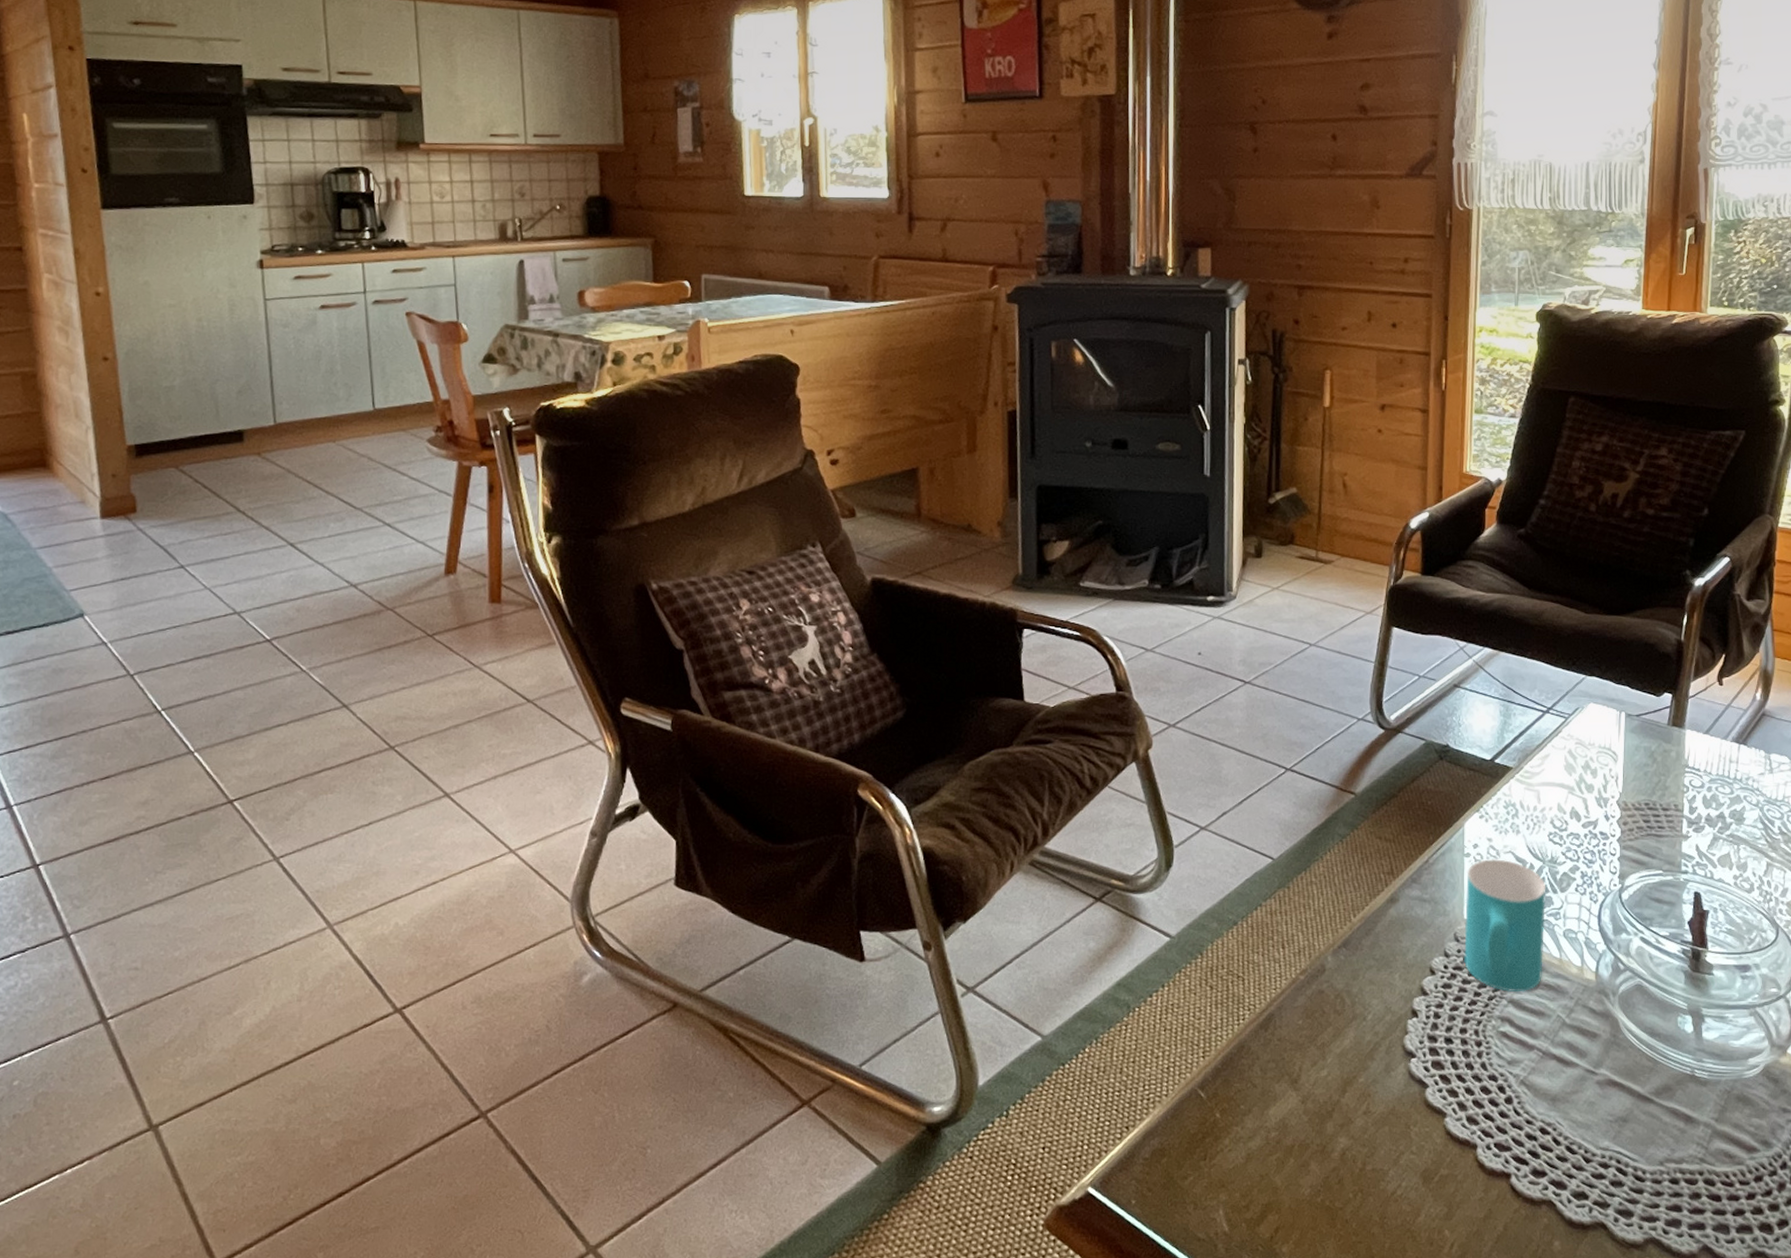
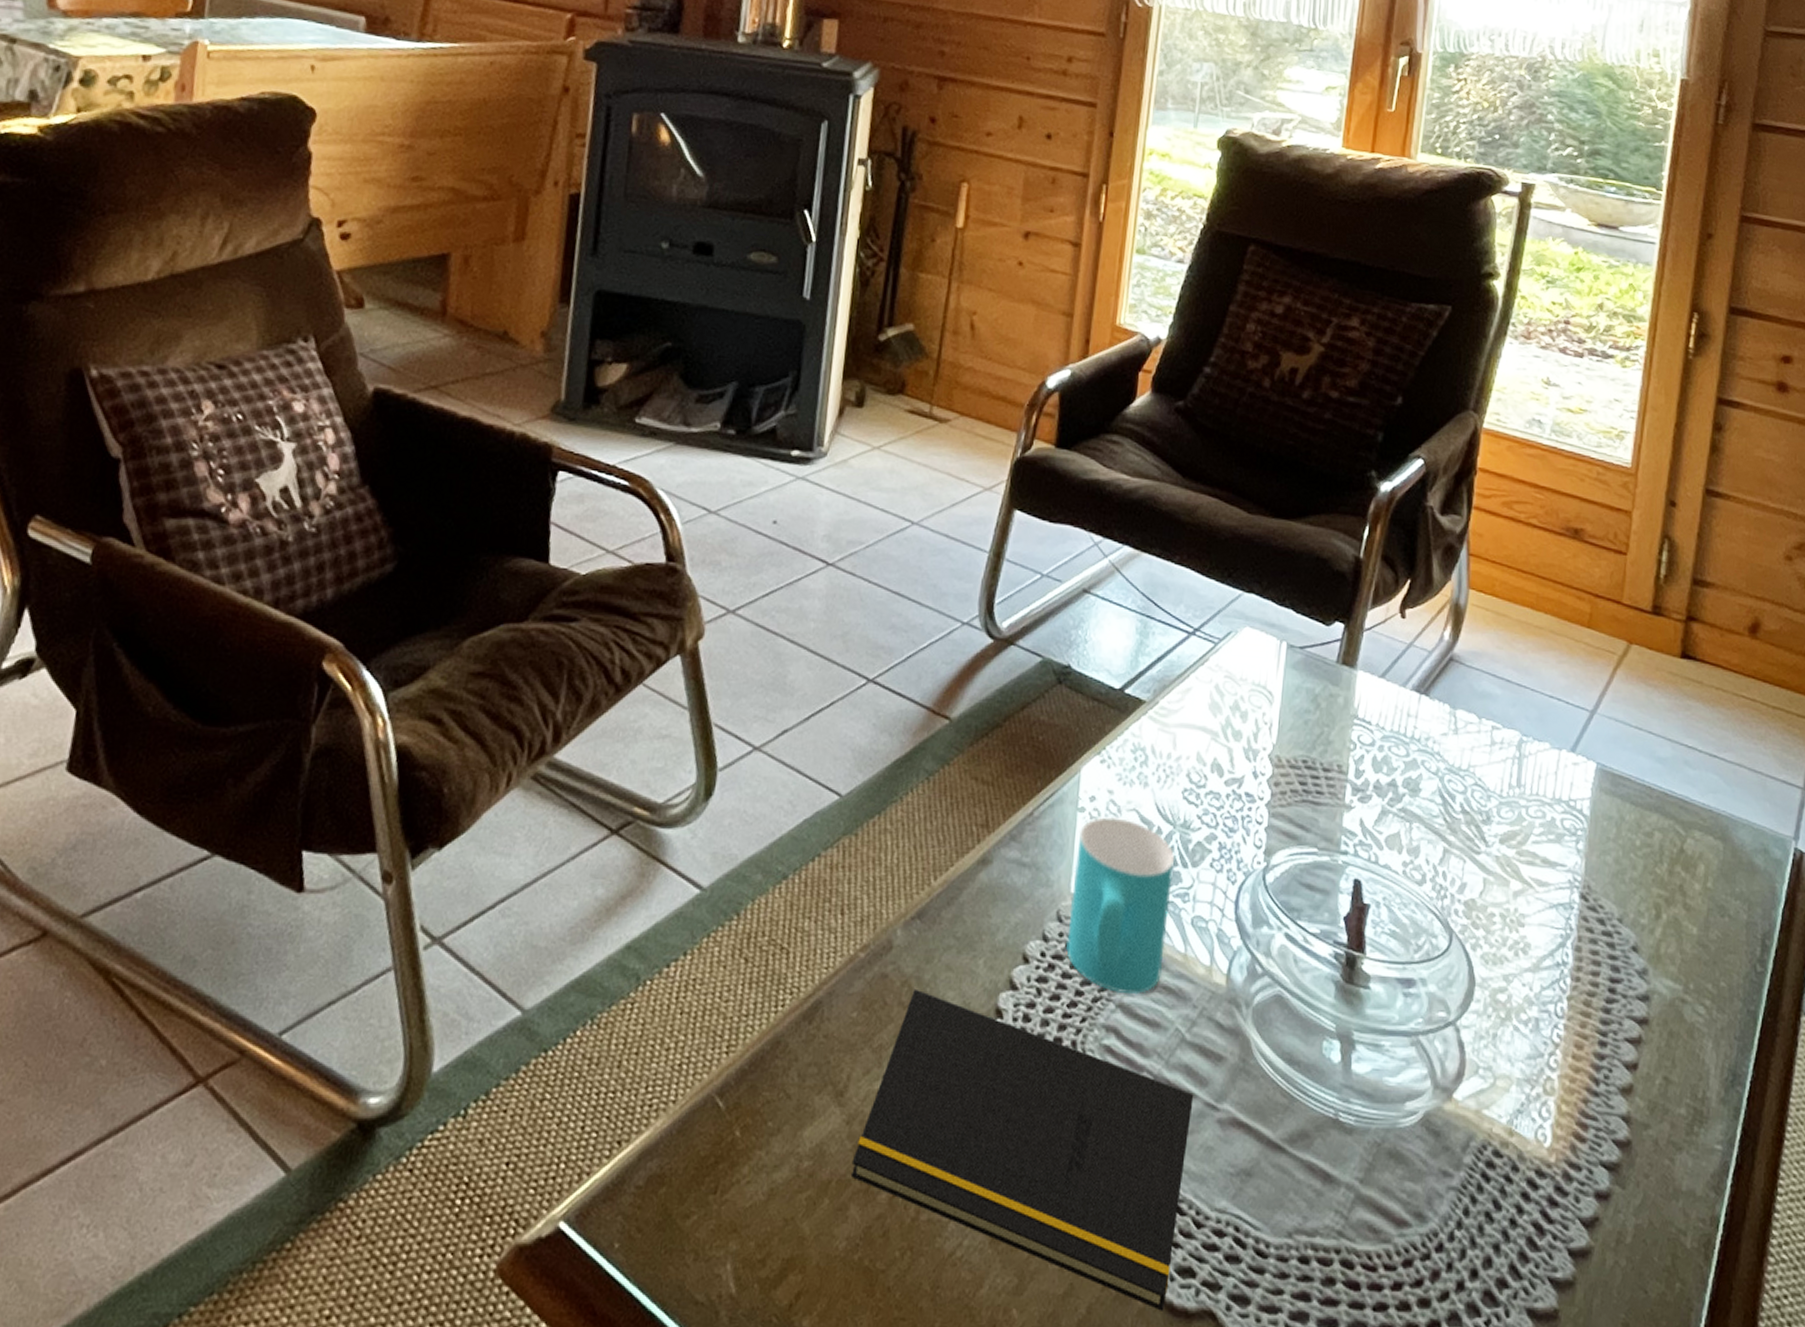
notepad: none [1309,999,1576,1225] -> present [851,988,1194,1311]

